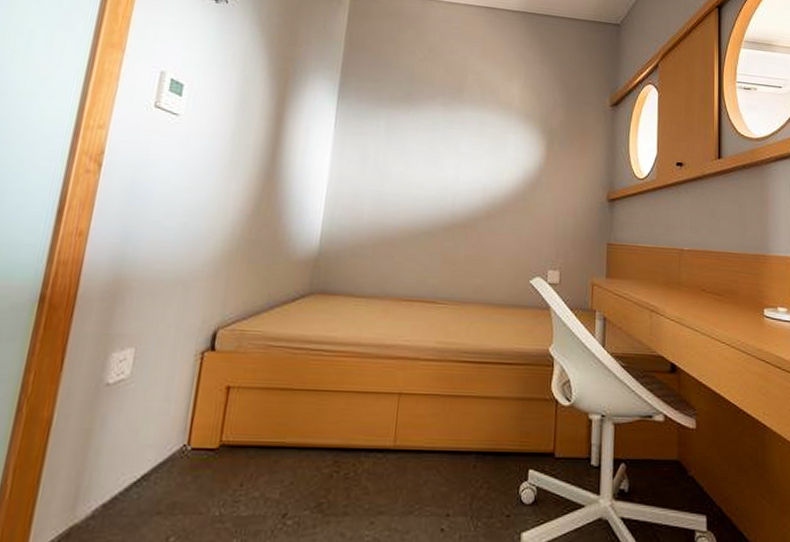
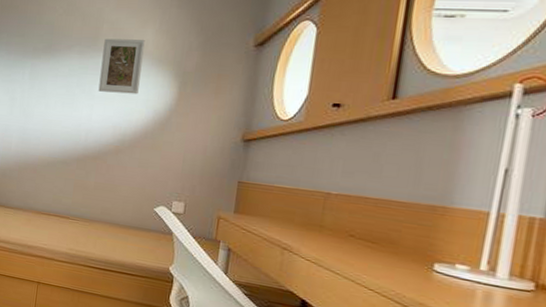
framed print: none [465,90,511,152] -> present [98,38,145,95]

